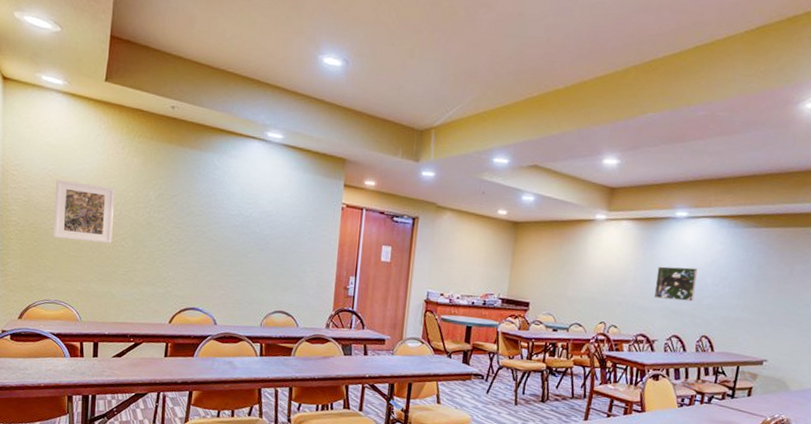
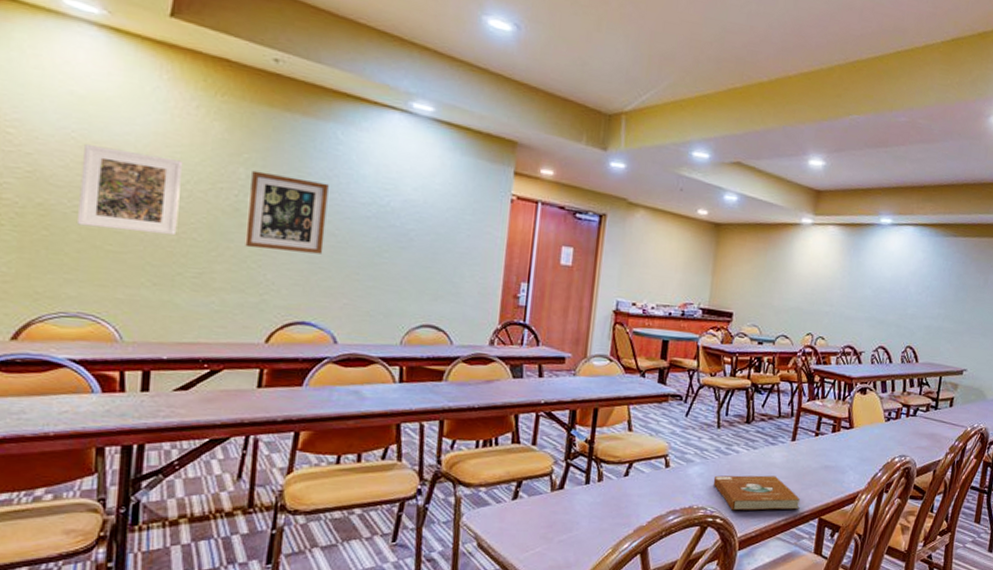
wall art: none [155,193,209,256] -> present [245,170,329,254]
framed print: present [654,266,698,302] -> none [861,274,902,311]

